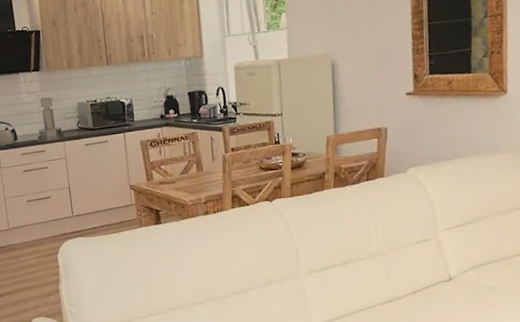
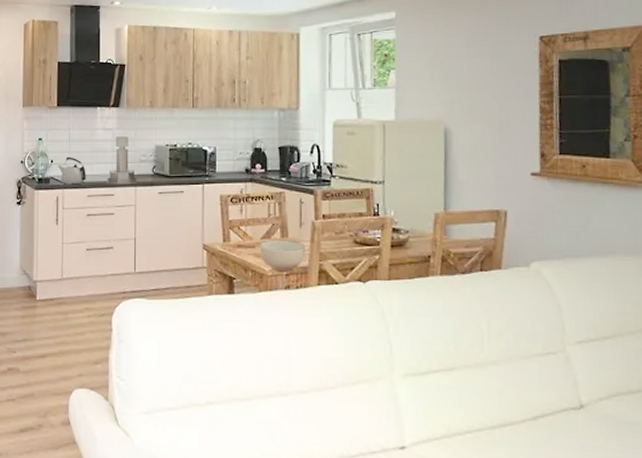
bowl: none [179,173,219,201] -> present [259,239,306,272]

